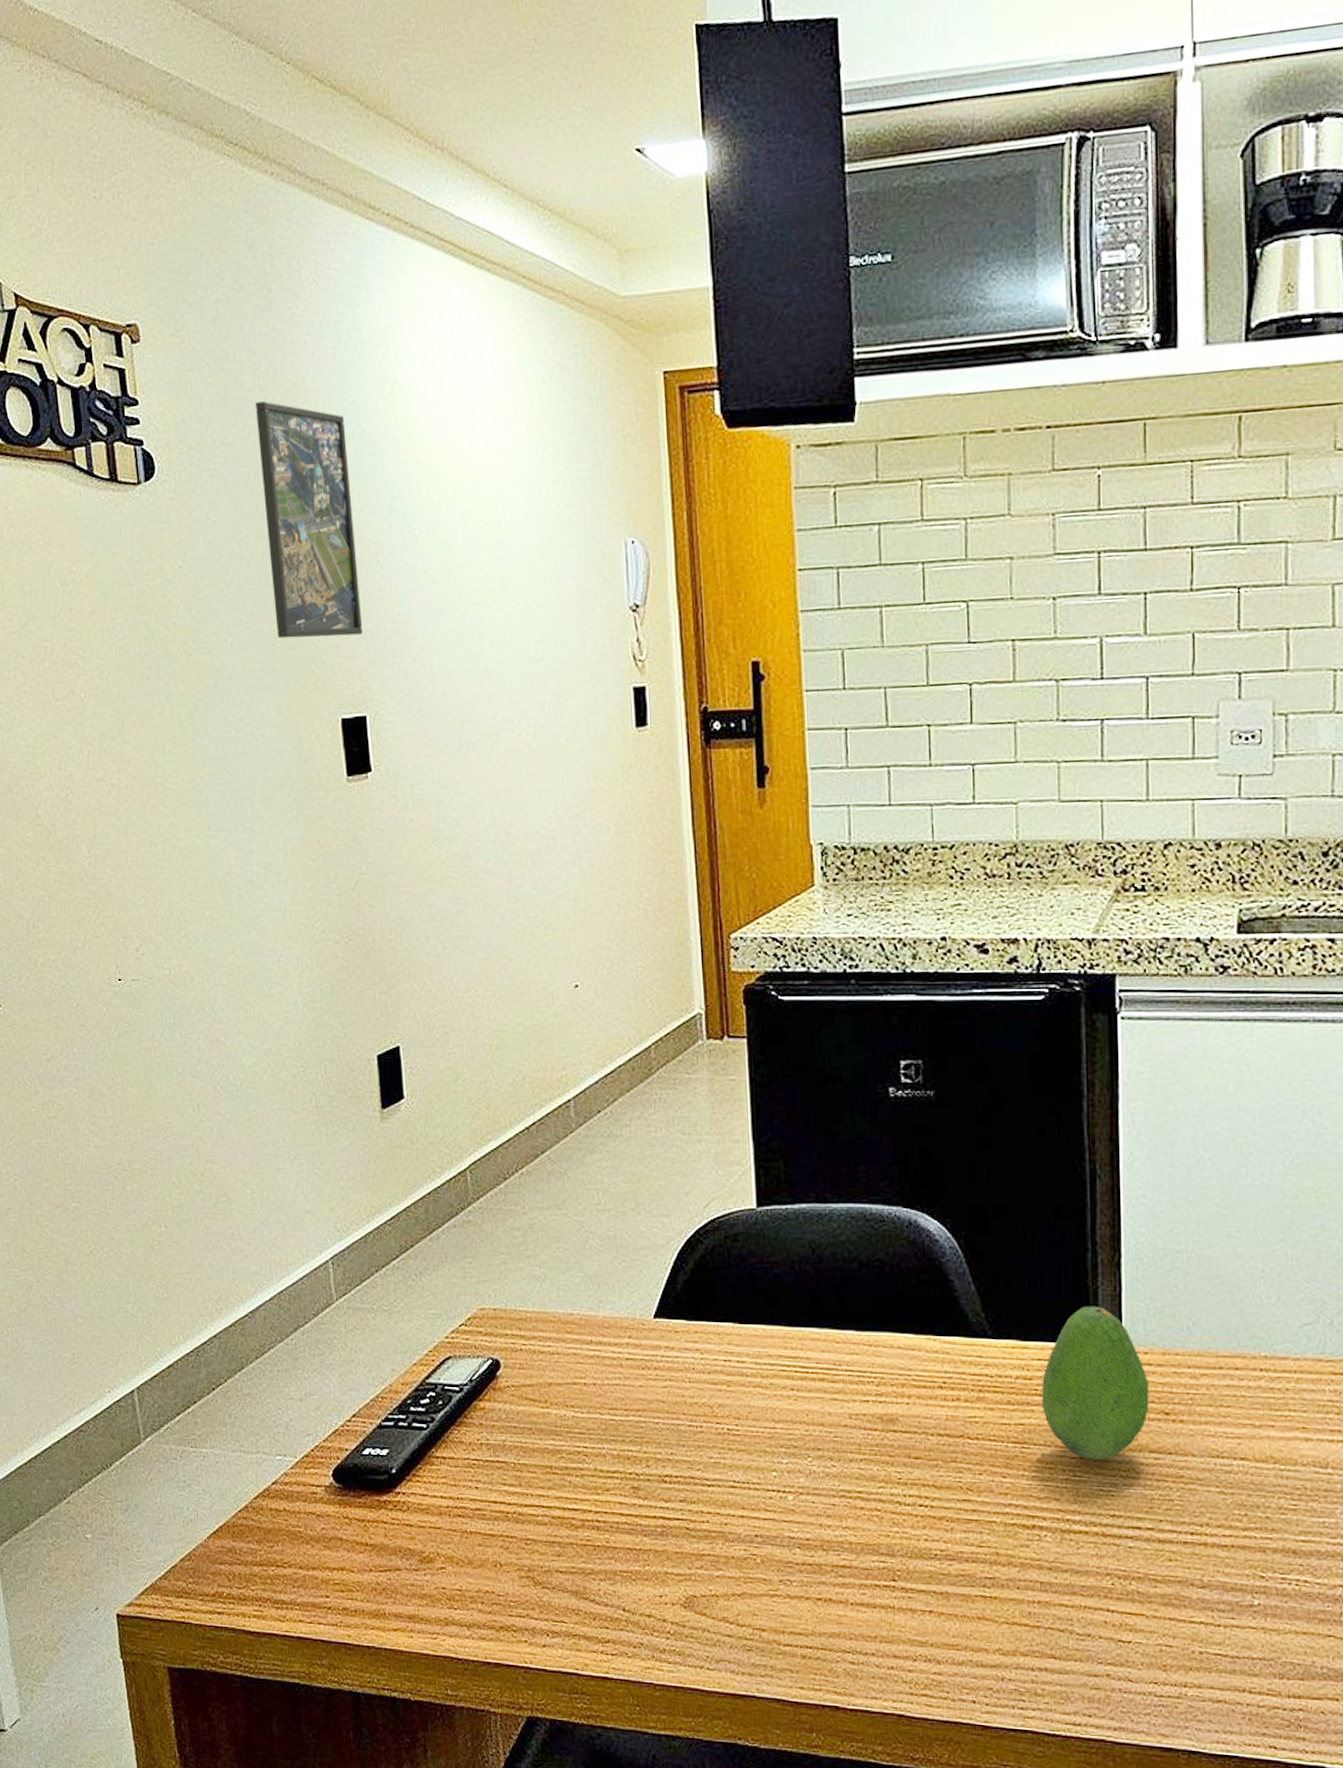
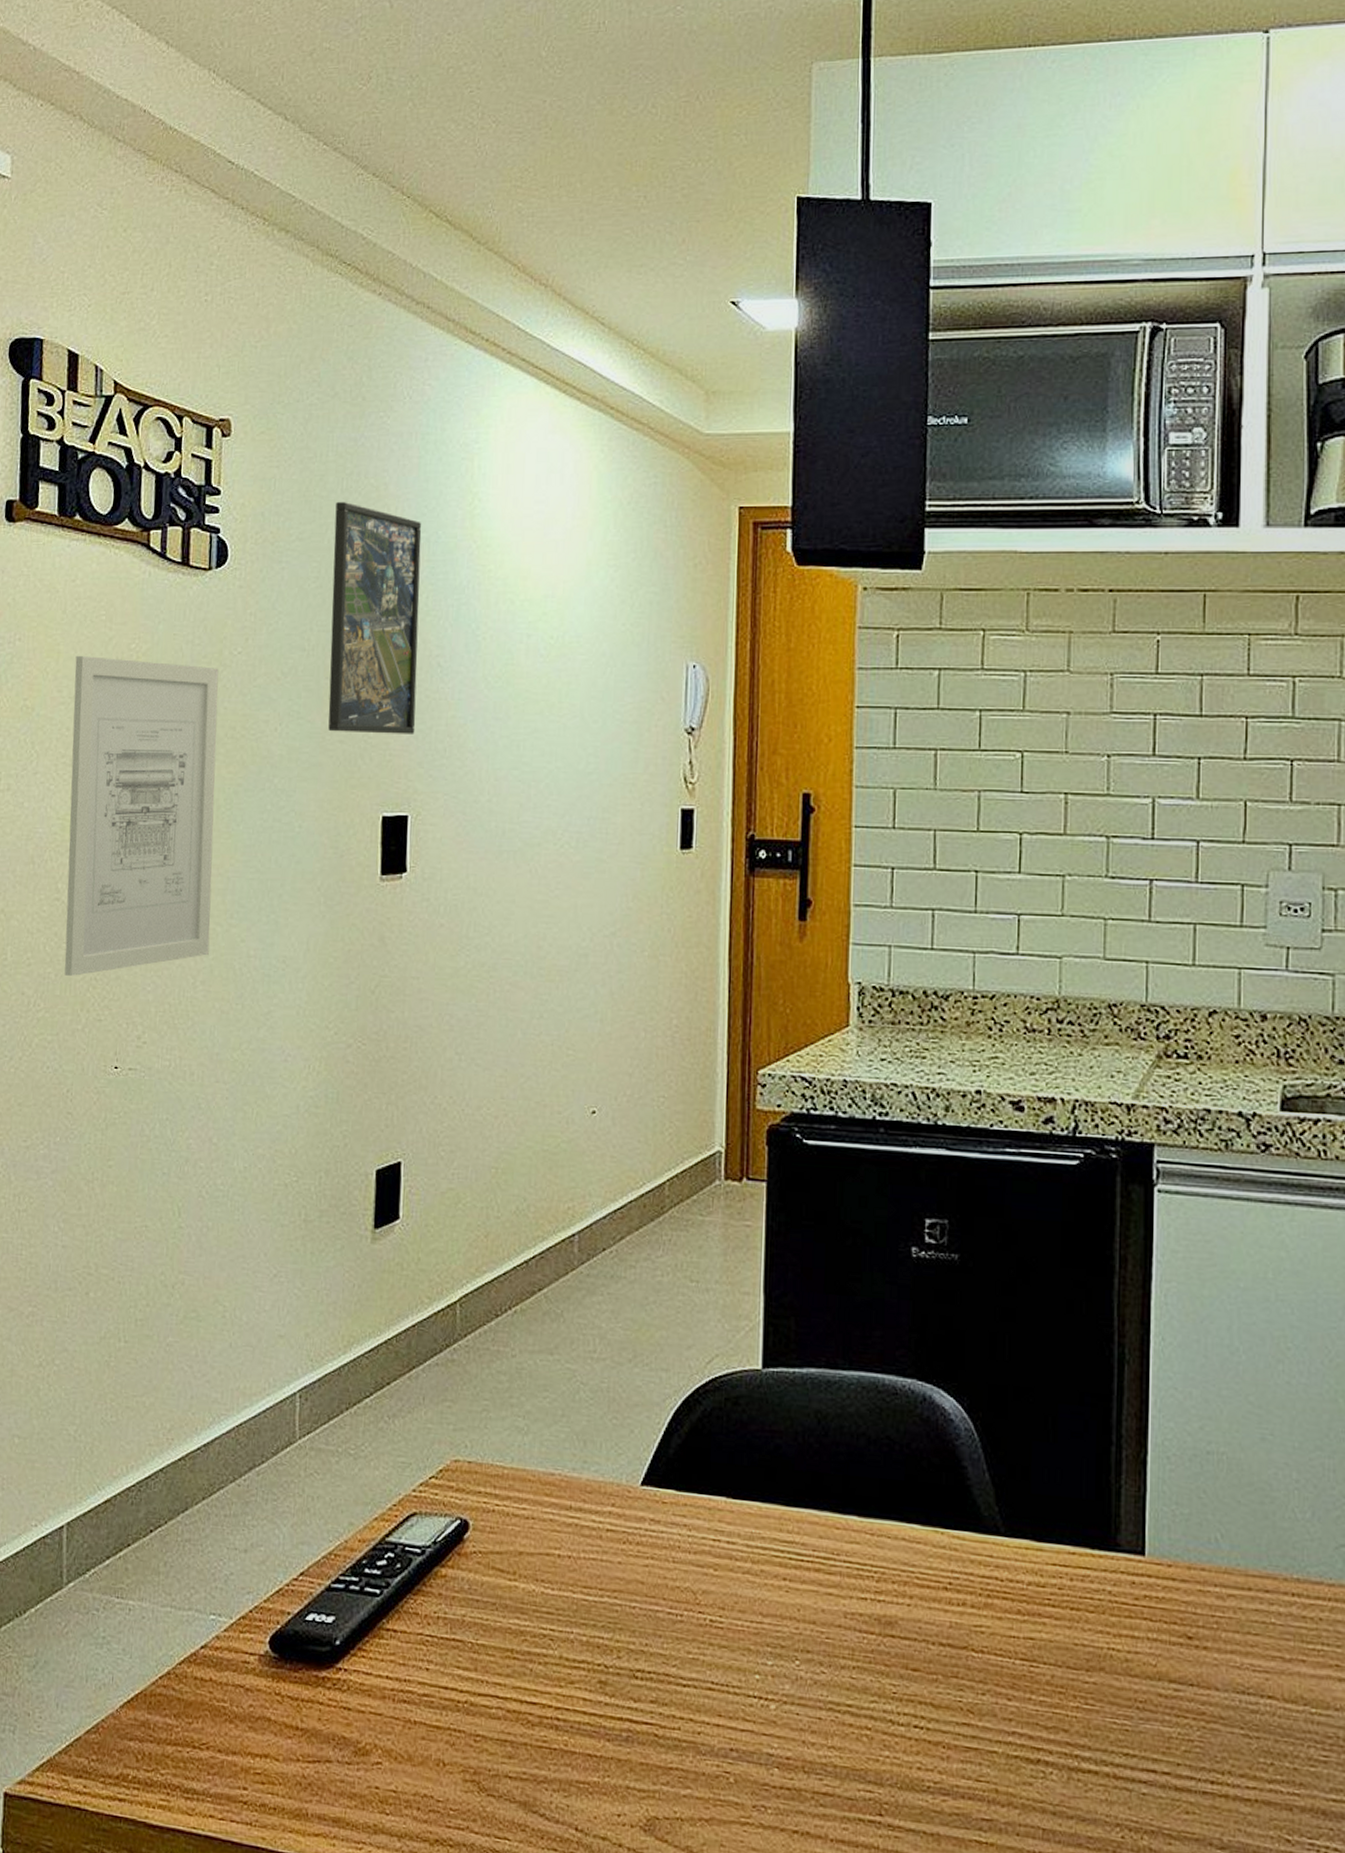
wall art: none [20,582,192,897] -> present [64,656,219,976]
fruit: present [1041,1305,1149,1460] -> none [1054,1506,1171,1688]

